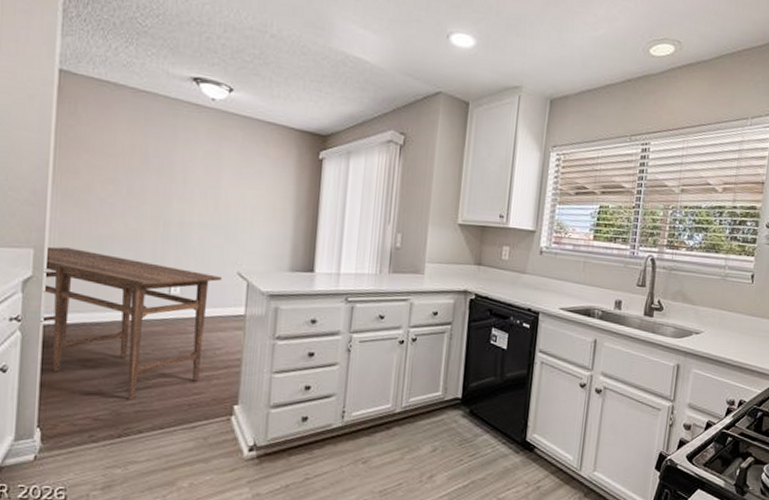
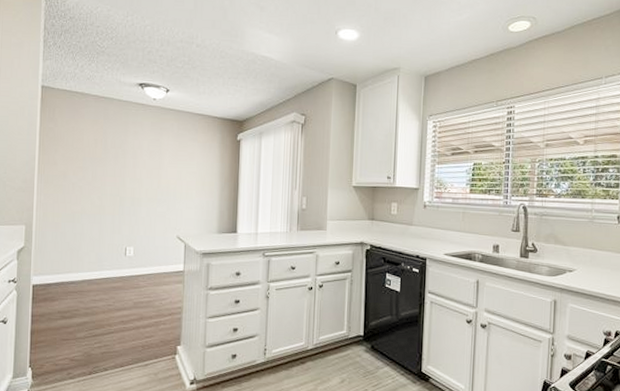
dining table: present [40,246,222,400] -> none [31,223,165,344]

